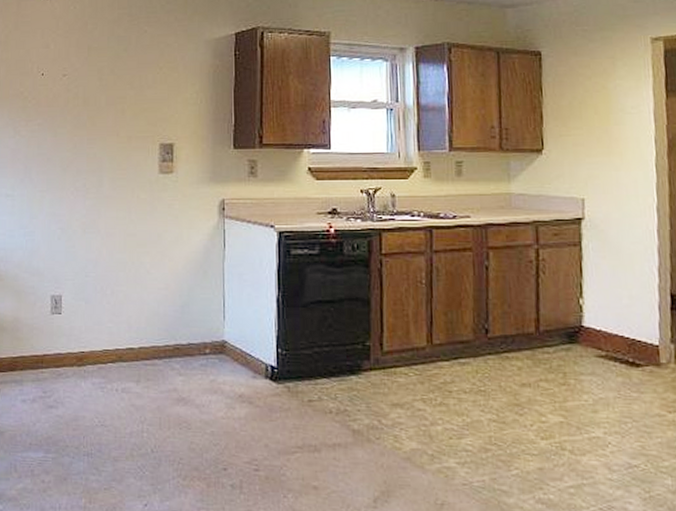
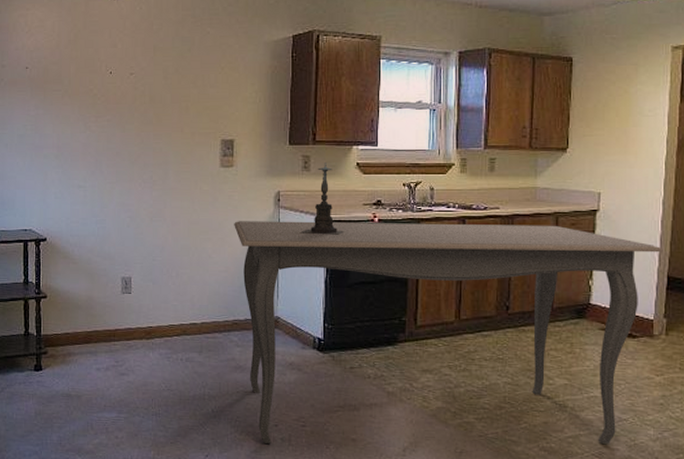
dining table: none [174,232,663,496] -> present [234,221,663,444]
candle holder: none [248,167,296,247] -> present [300,162,344,235]

